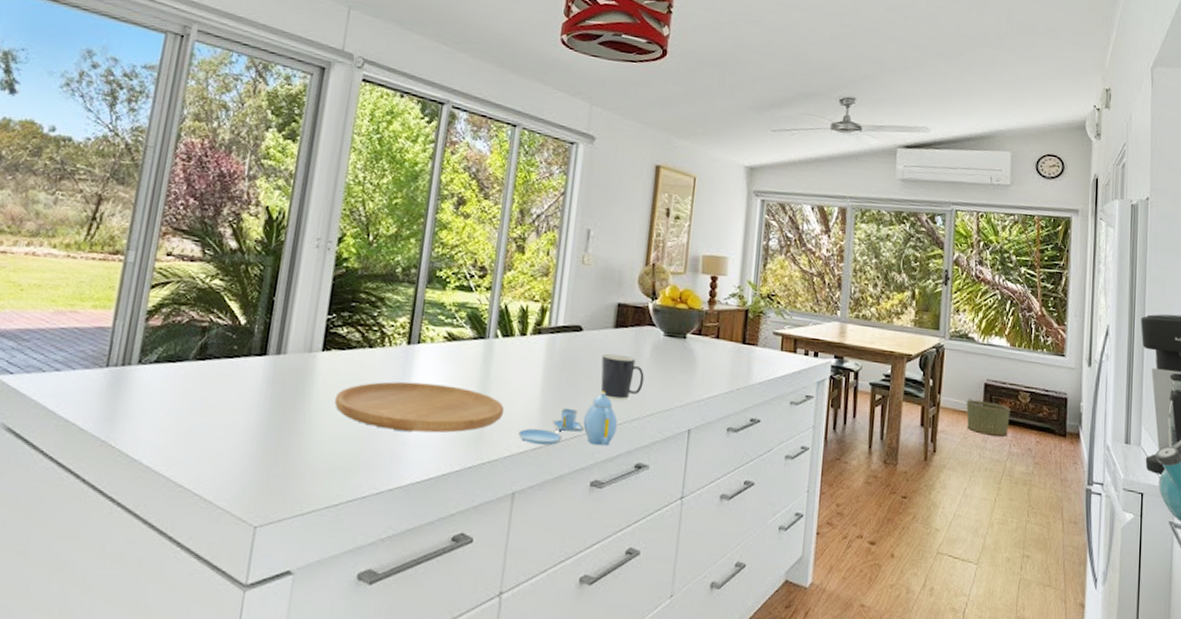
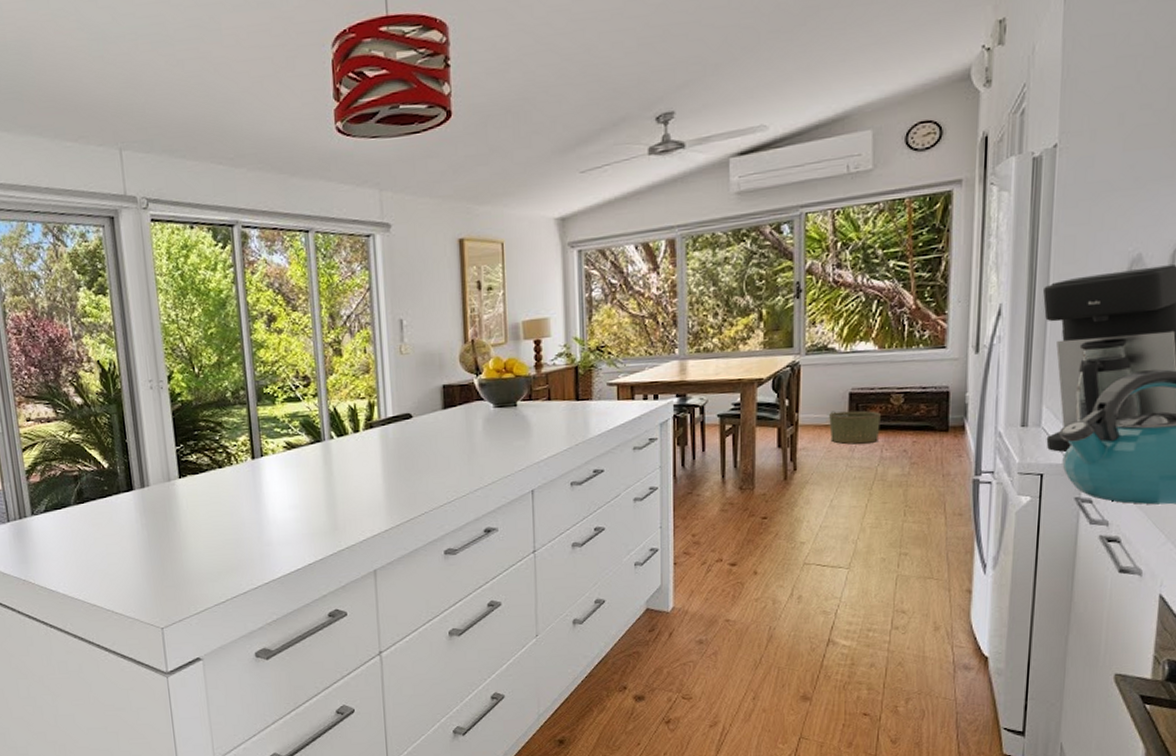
cutting board: present [334,381,505,434] -> none [200,488,353,535]
teapot: present [518,391,618,447] -> none [369,469,461,527]
mug: present [600,353,644,402] -> none [436,432,481,477]

